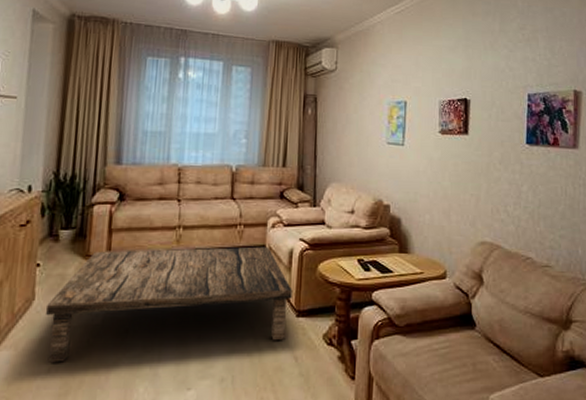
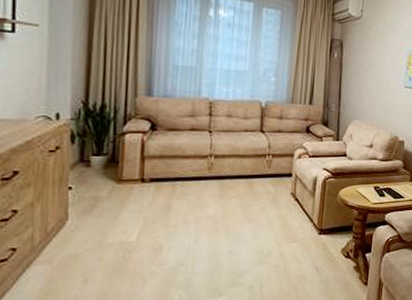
coffee table: present [46,246,292,362] -> none [81,174,316,275]

